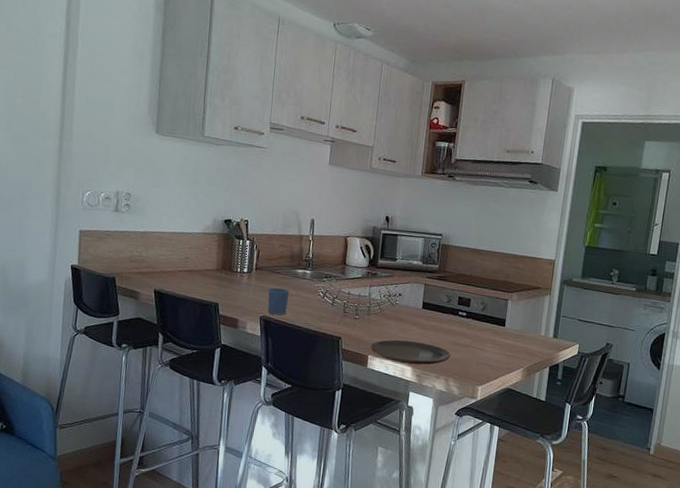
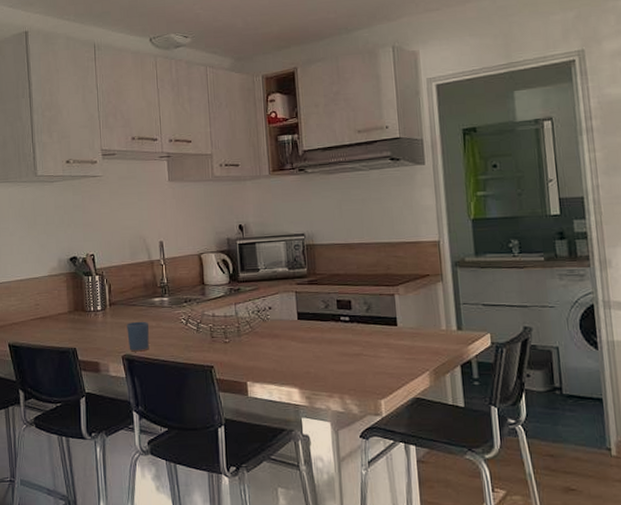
plate: present [371,339,451,365] -> none [248,358,342,385]

